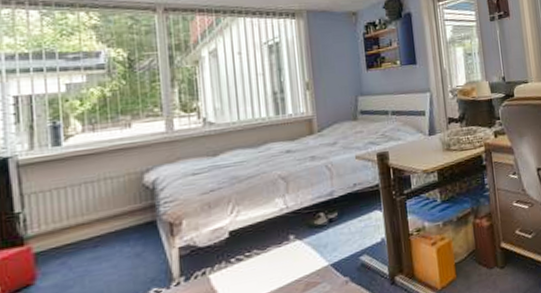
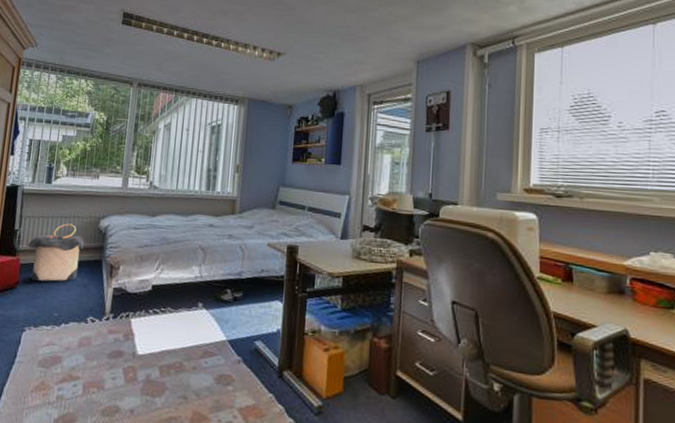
laundry hamper: none [40,187,127,268] -> present [27,223,85,282]

